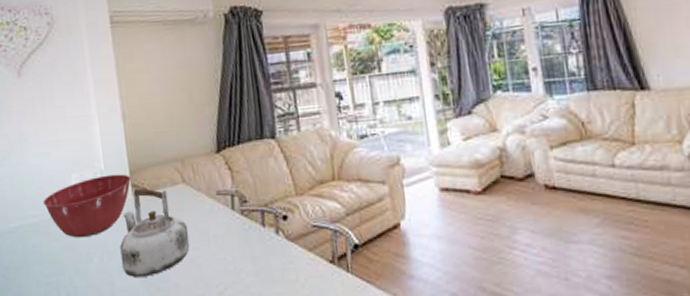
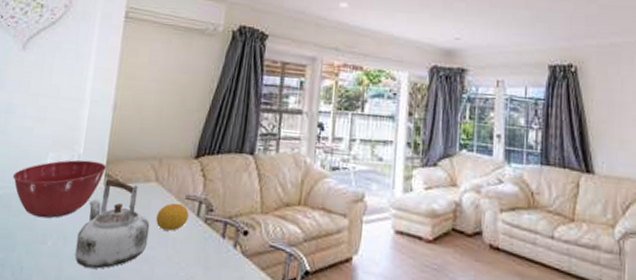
fruit: none [192,200,224,229] -> present [156,202,189,231]

